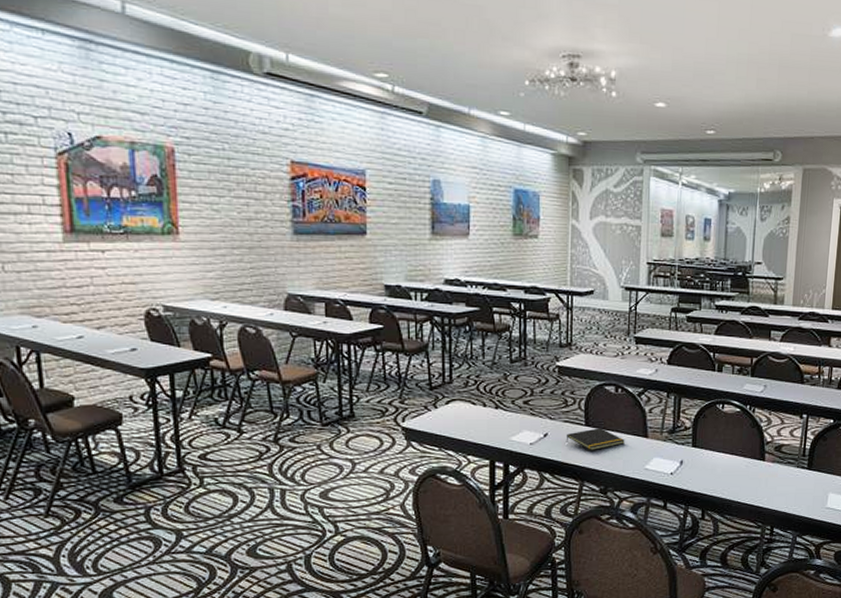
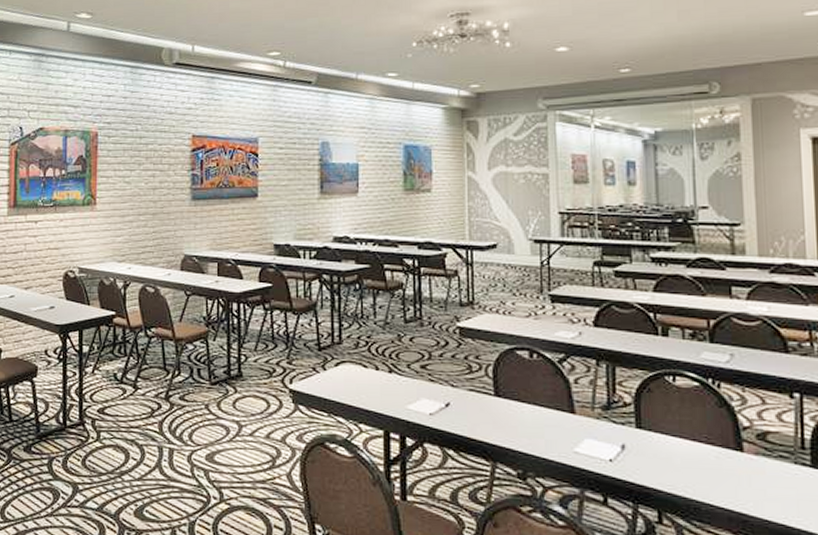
notepad: present [565,428,625,451] -> none [471,399,546,427]

